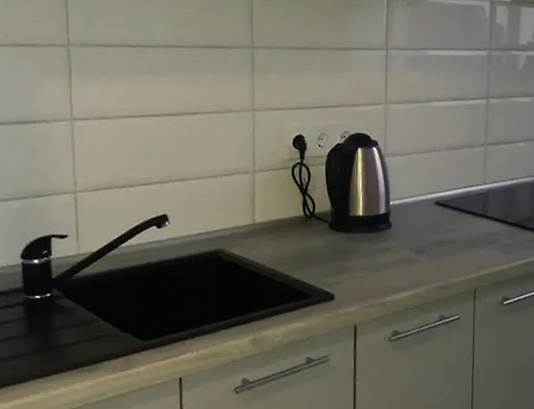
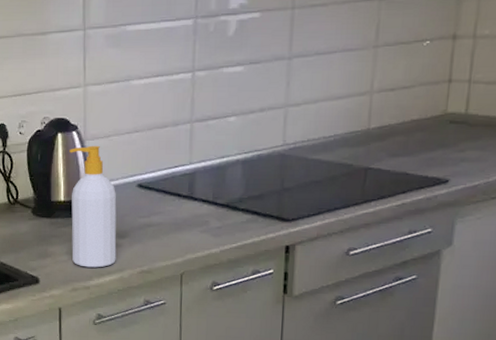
soap bottle: none [368,162,415,284] -> present [68,145,117,268]

